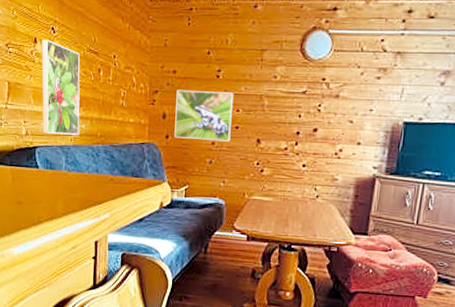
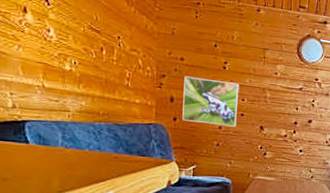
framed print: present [41,39,80,135] -> none [32,9,80,112]

